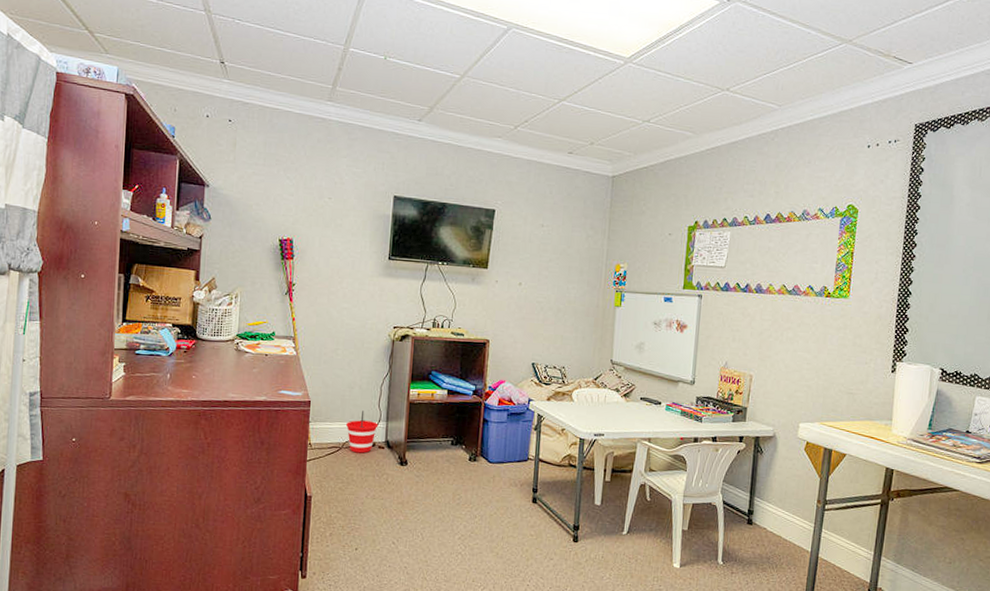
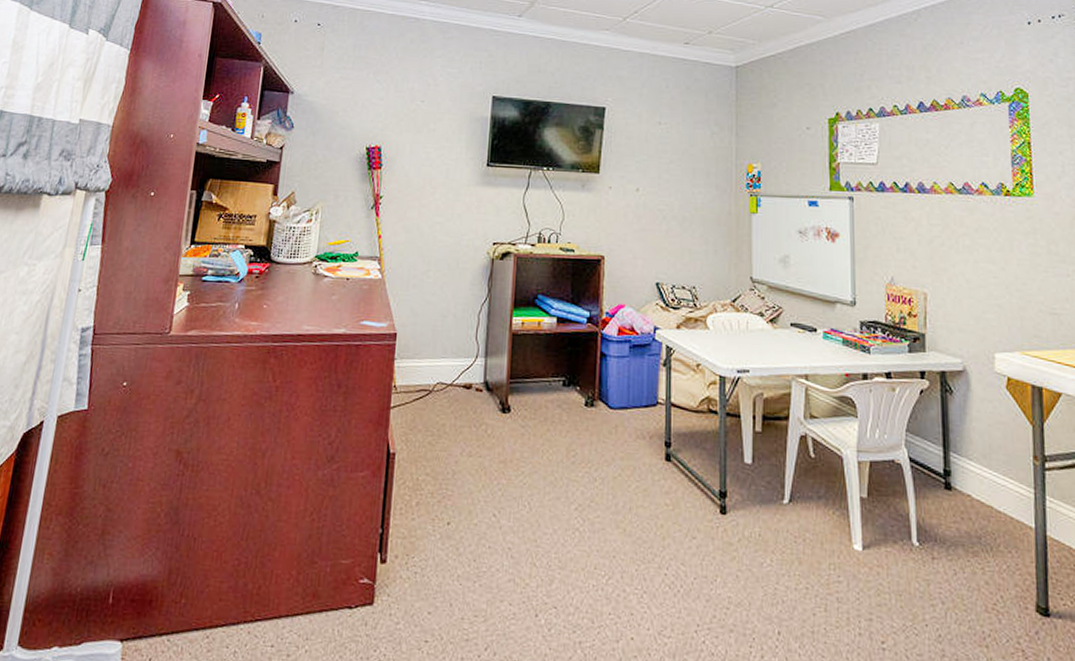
bucket: present [346,410,379,454] -> none [438,344,476,398]

